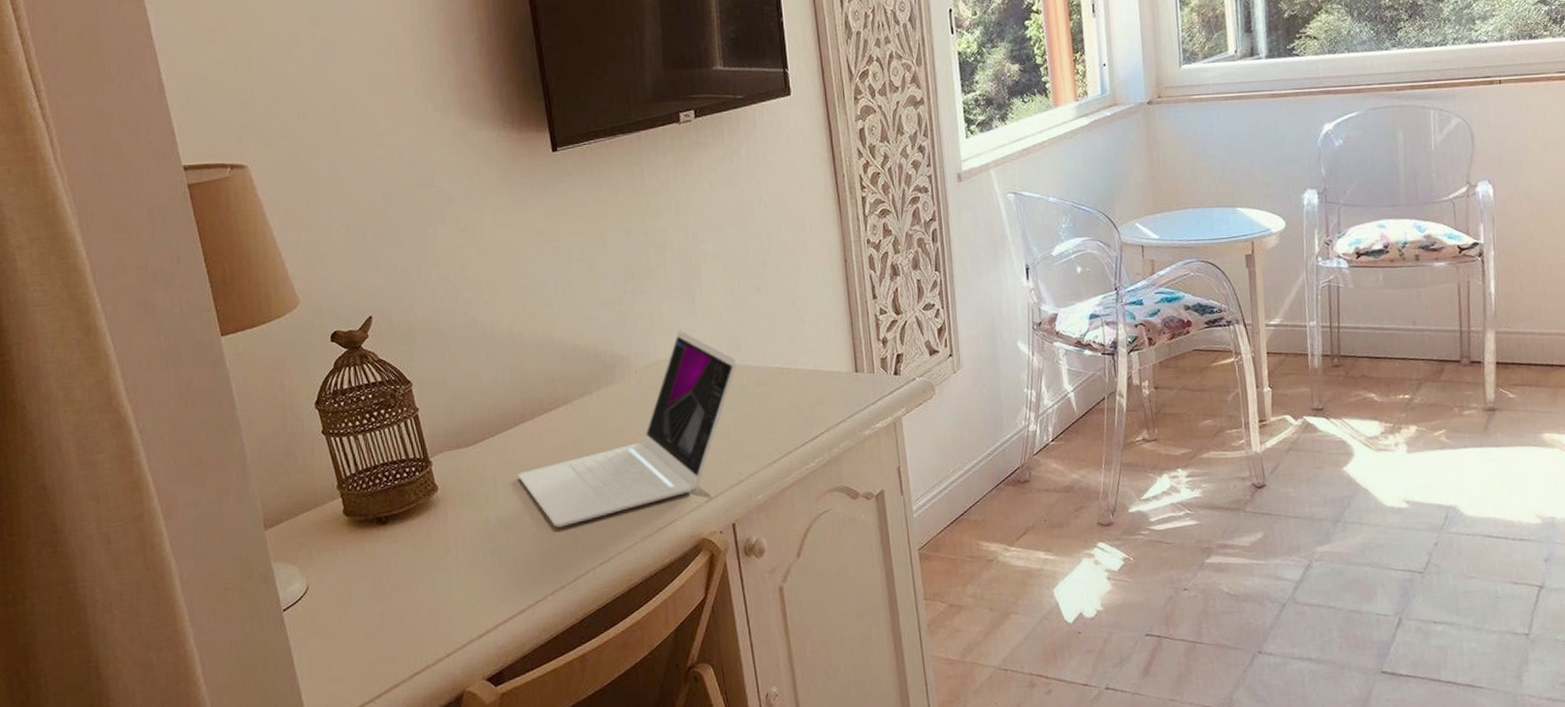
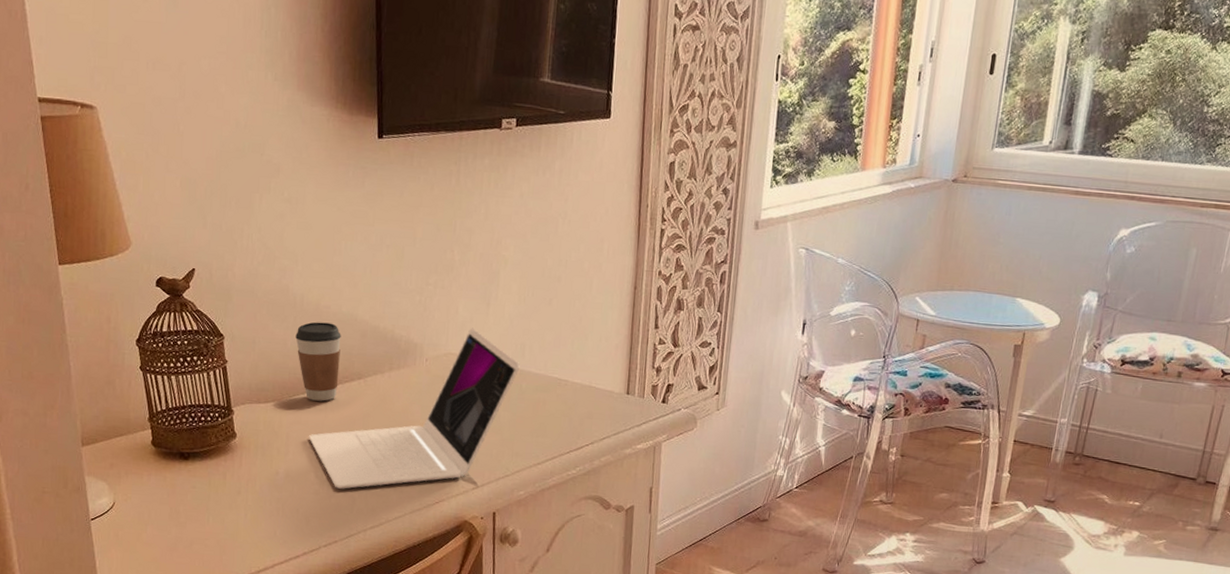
coffee cup: none [490,349,544,436] -> present [295,322,341,401]

